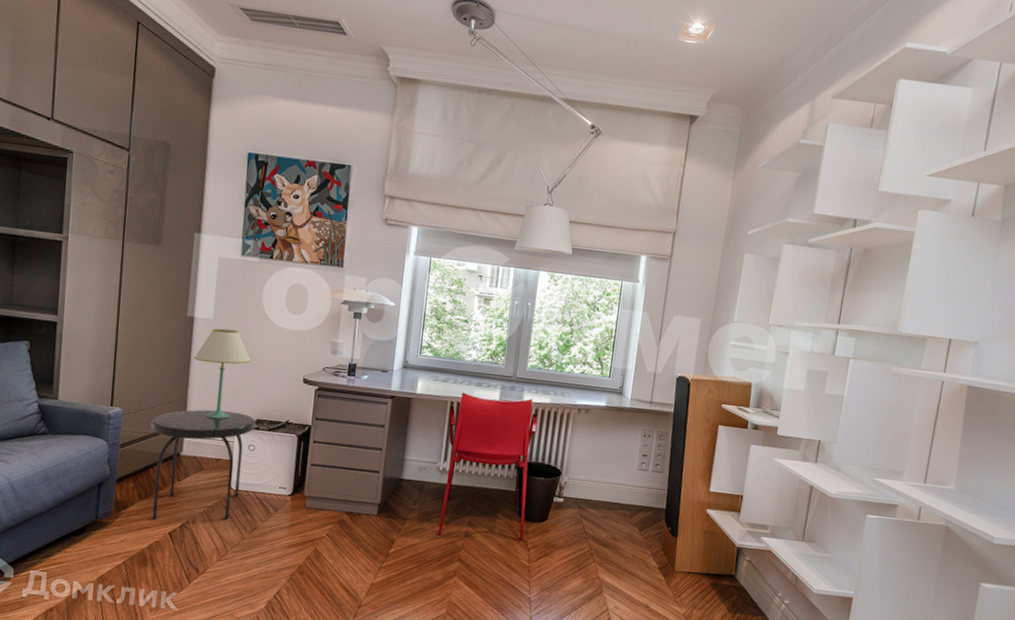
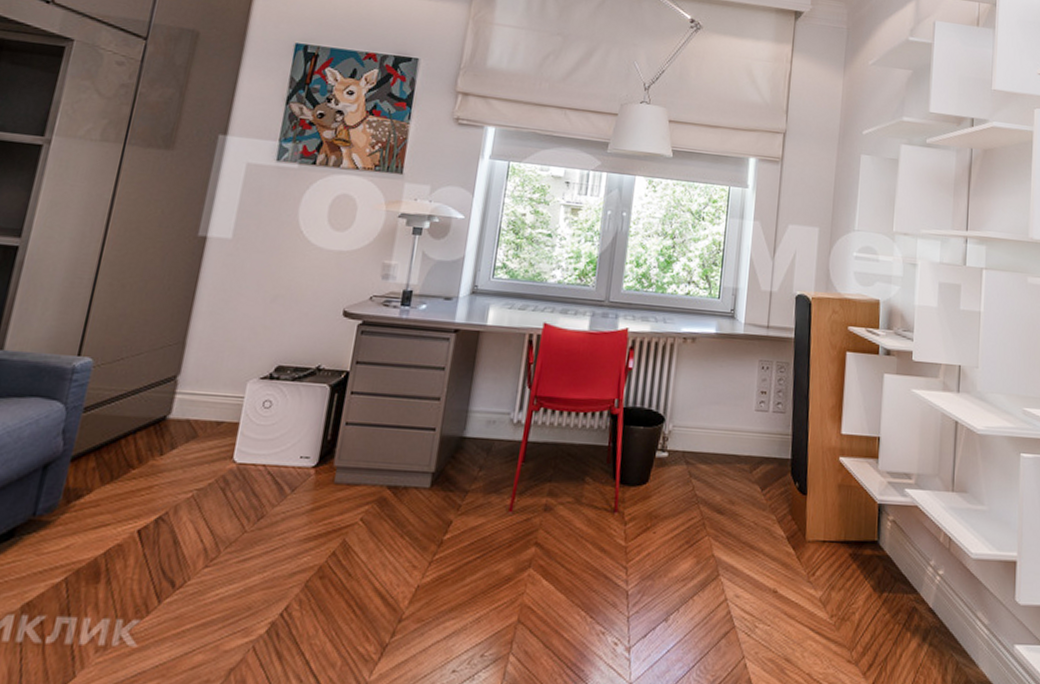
side table: present [150,409,256,520] -> none [115,355,276,513]
table lamp: present [194,328,251,419] -> none [201,250,277,368]

